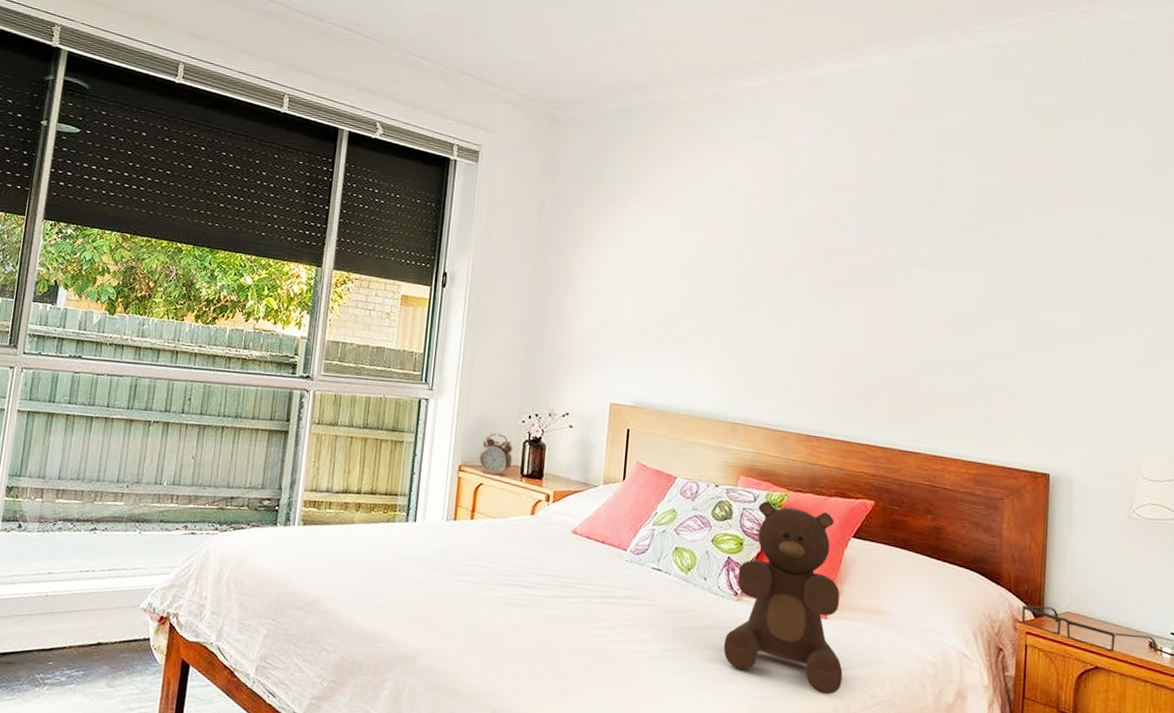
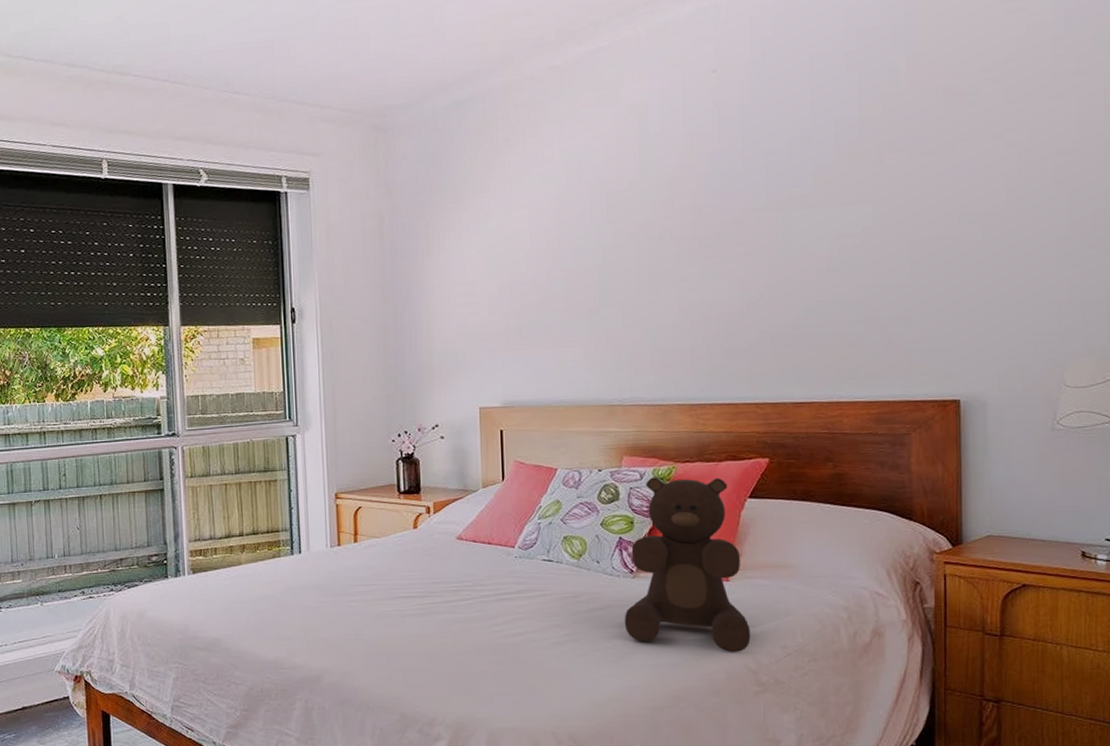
alarm clock: present [479,433,513,479] -> none [354,456,388,499]
glasses: present [1021,605,1157,653] -> none [937,533,1091,568]

